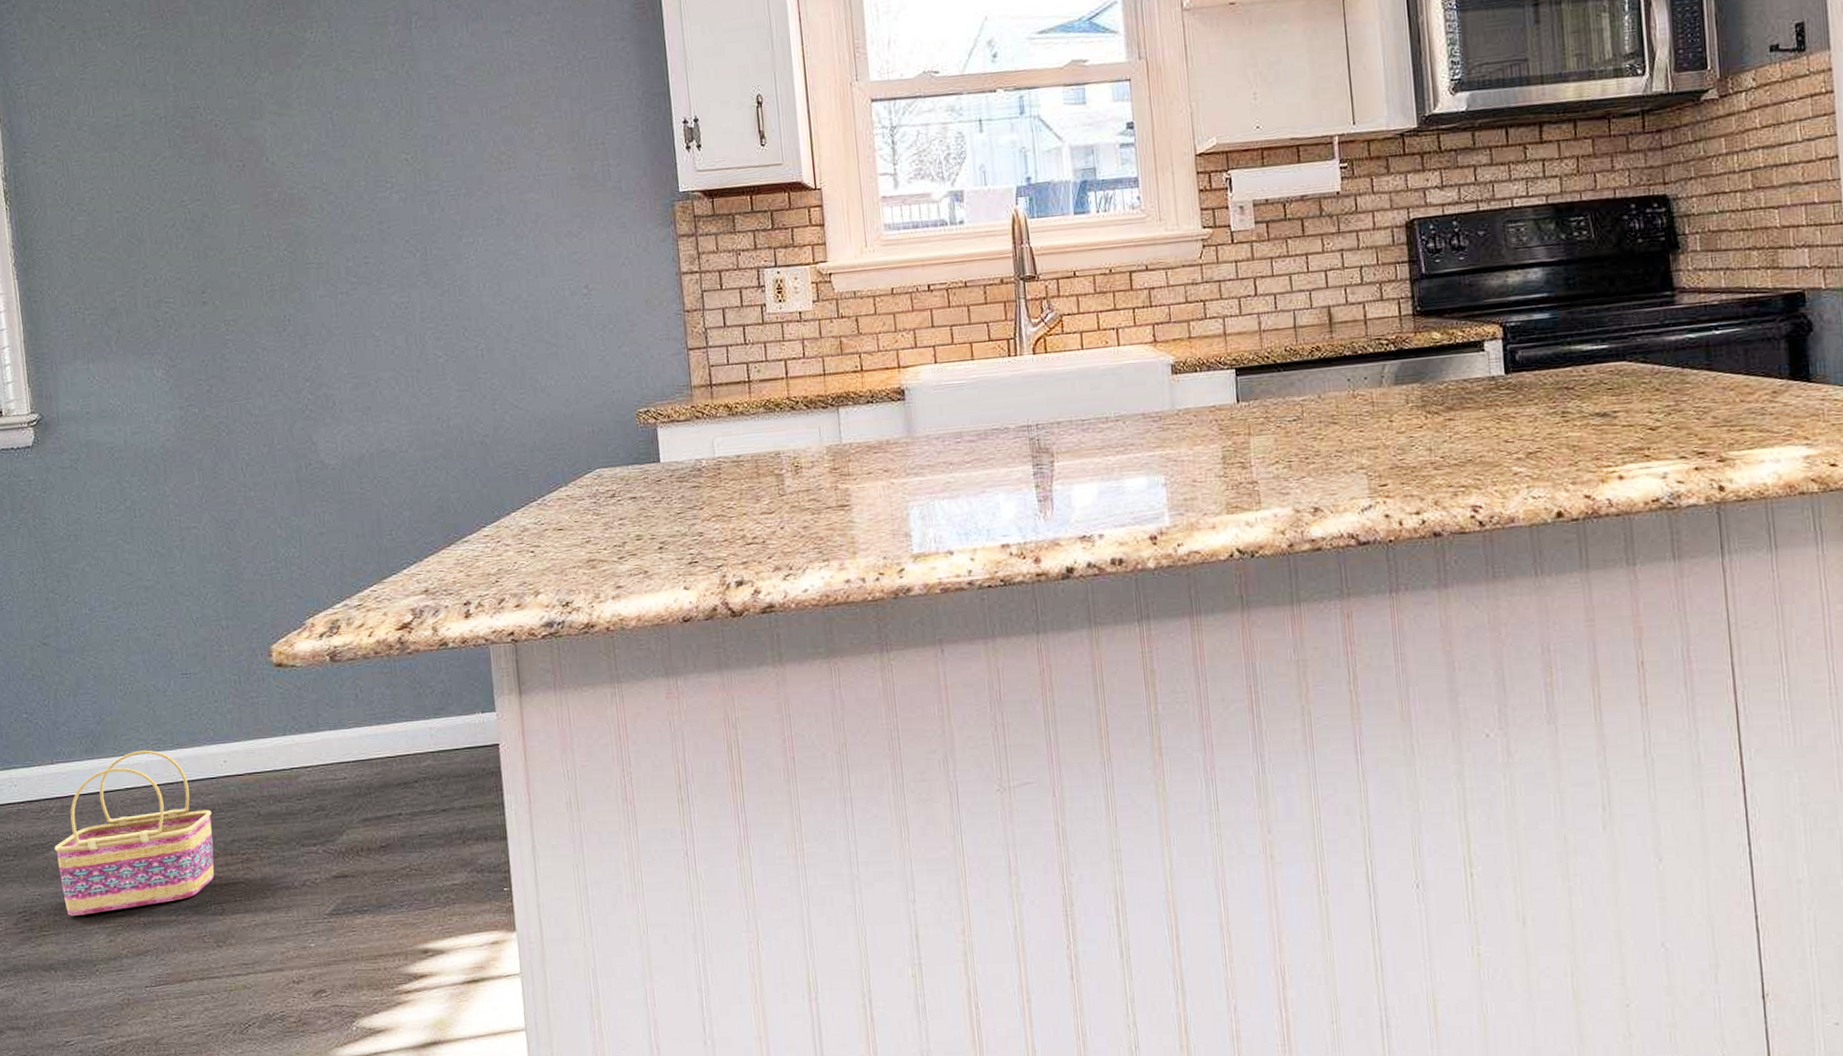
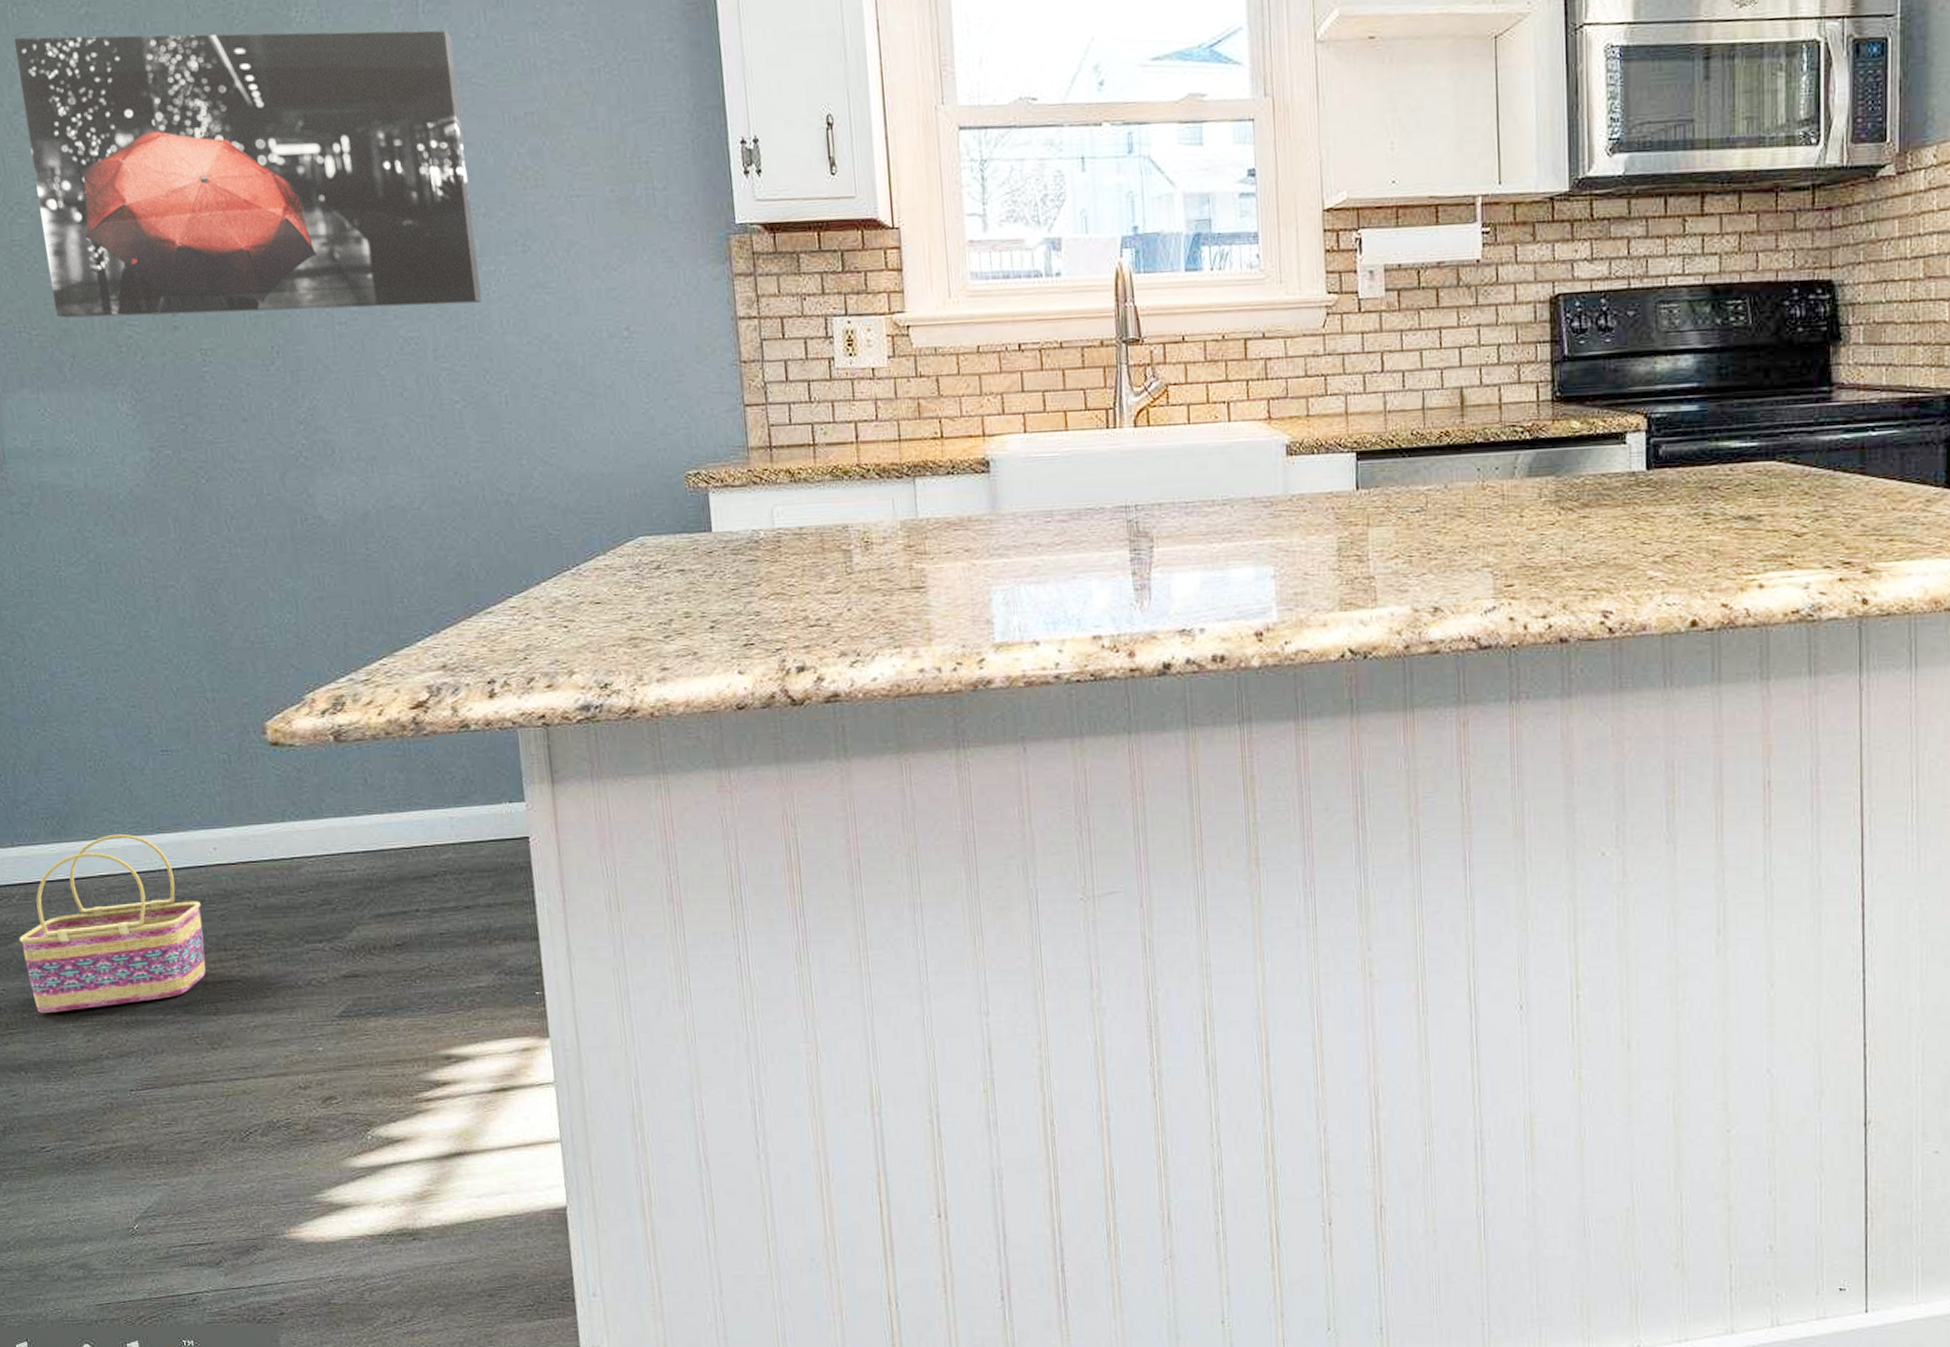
wall art: none [79,42,462,299] -> present [13,30,482,319]

